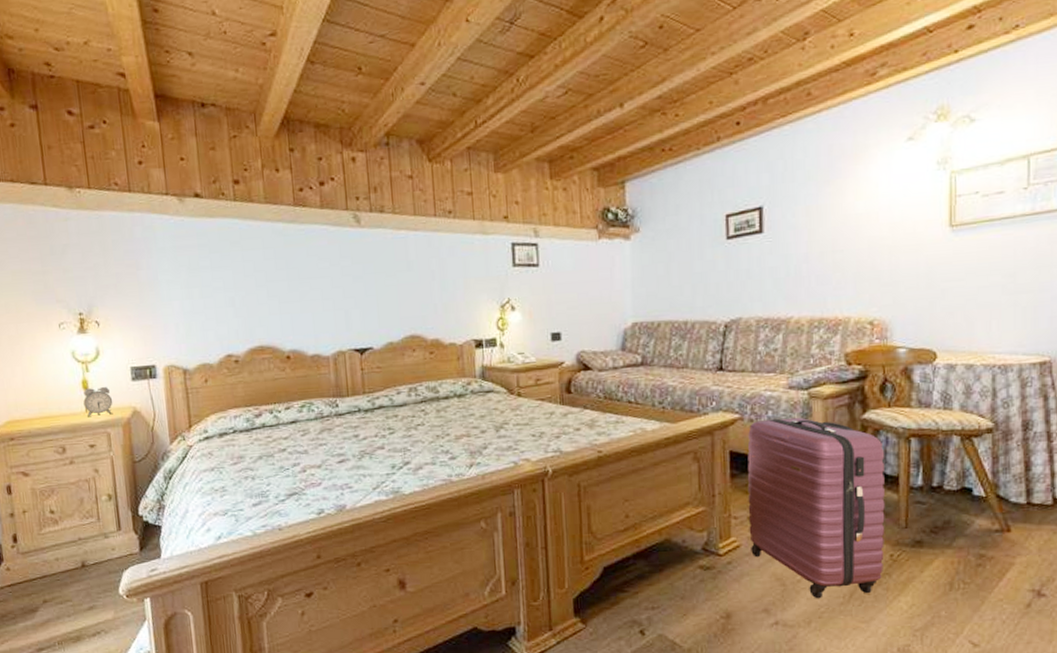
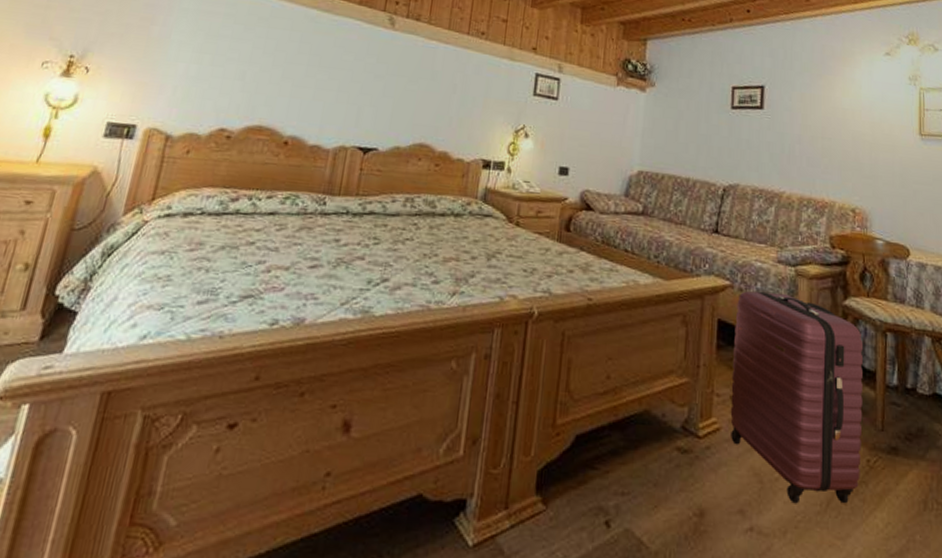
alarm clock: present [83,387,113,418] -> none [36,136,74,171]

